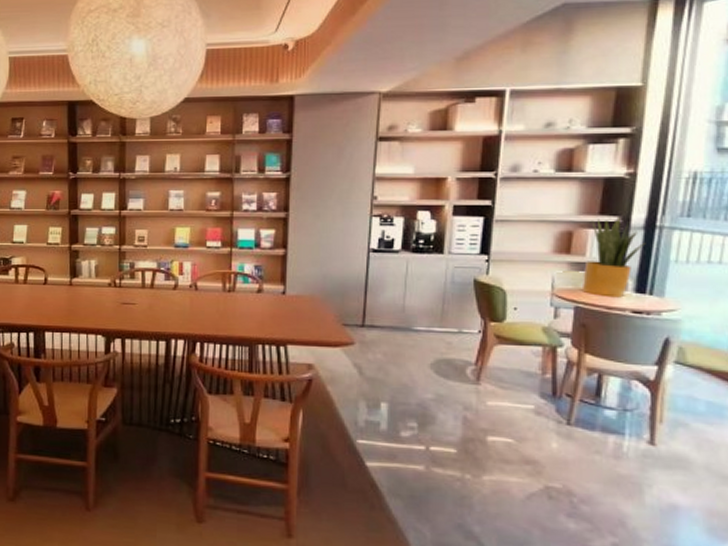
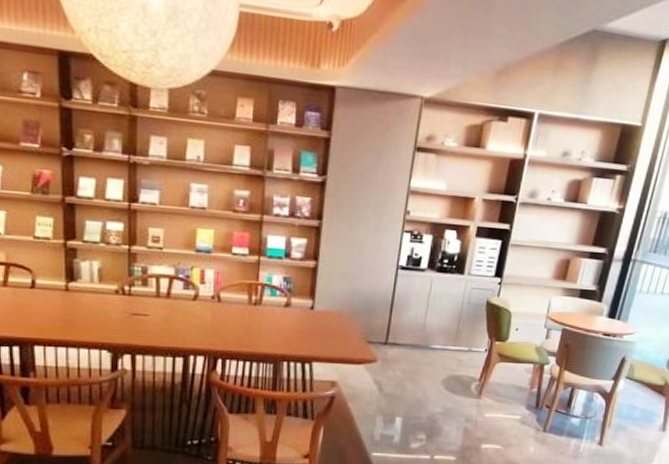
planter: present [581,217,646,298] -> none [569,249,622,322]

